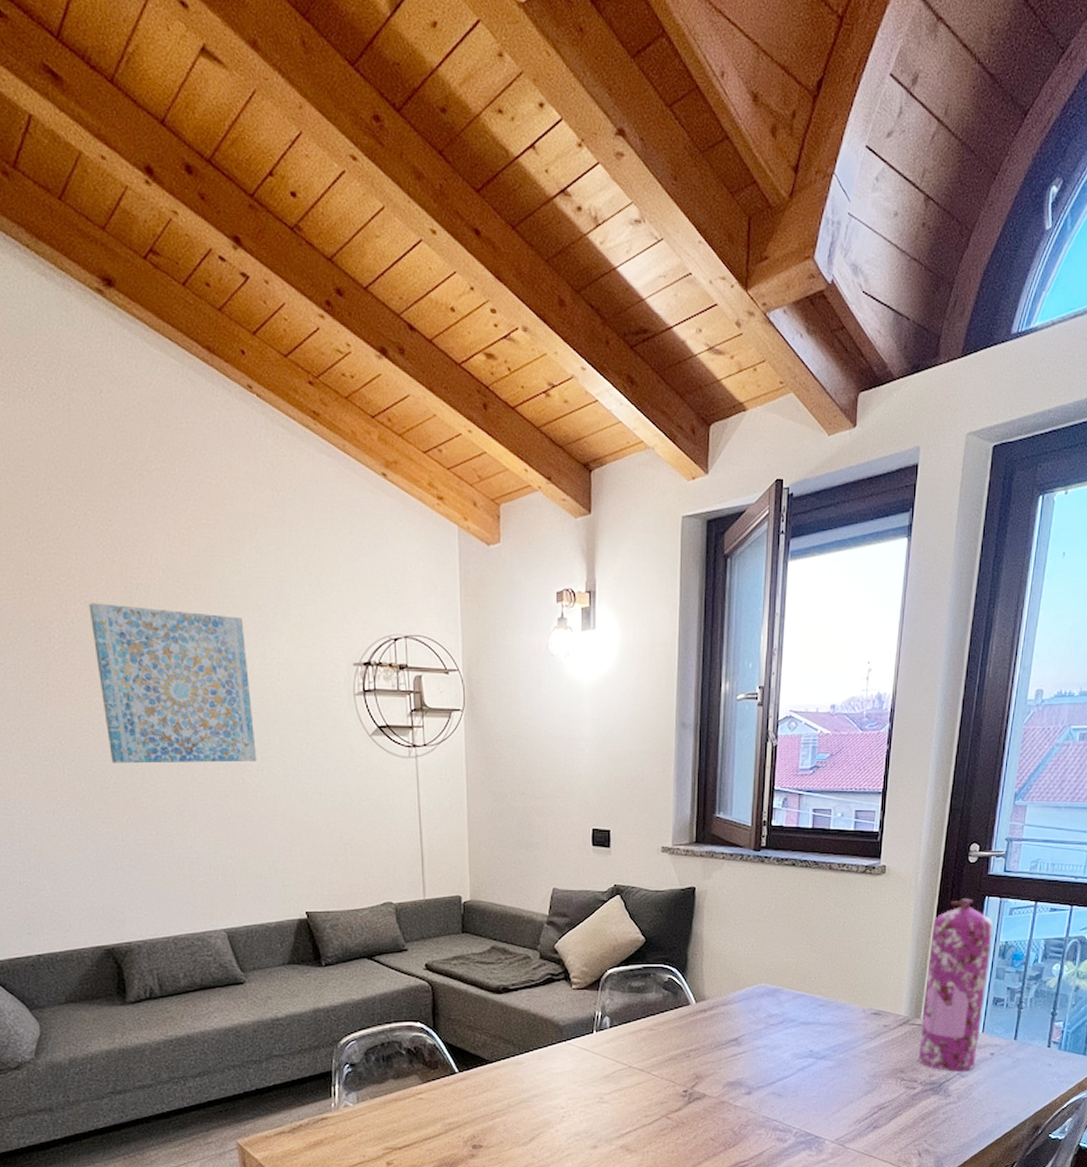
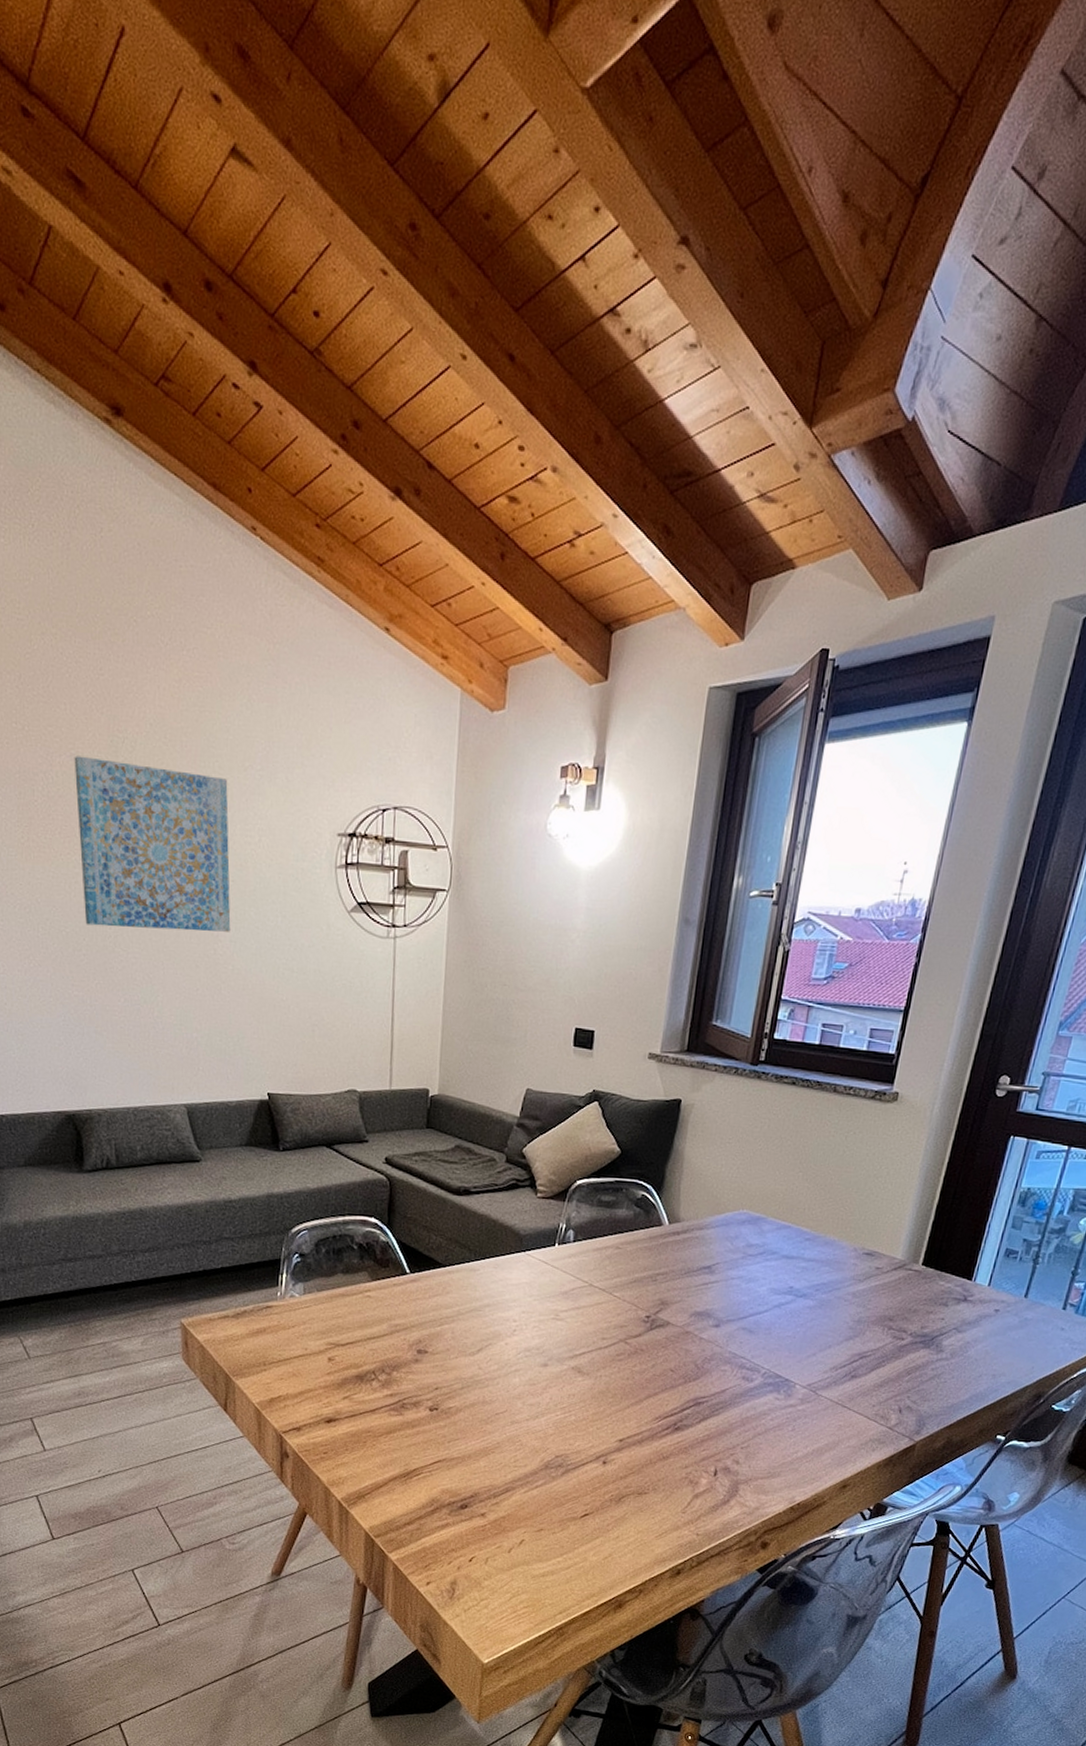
gas cylinder: present [918,898,994,1072] -> none [911,1136,1016,1327]

